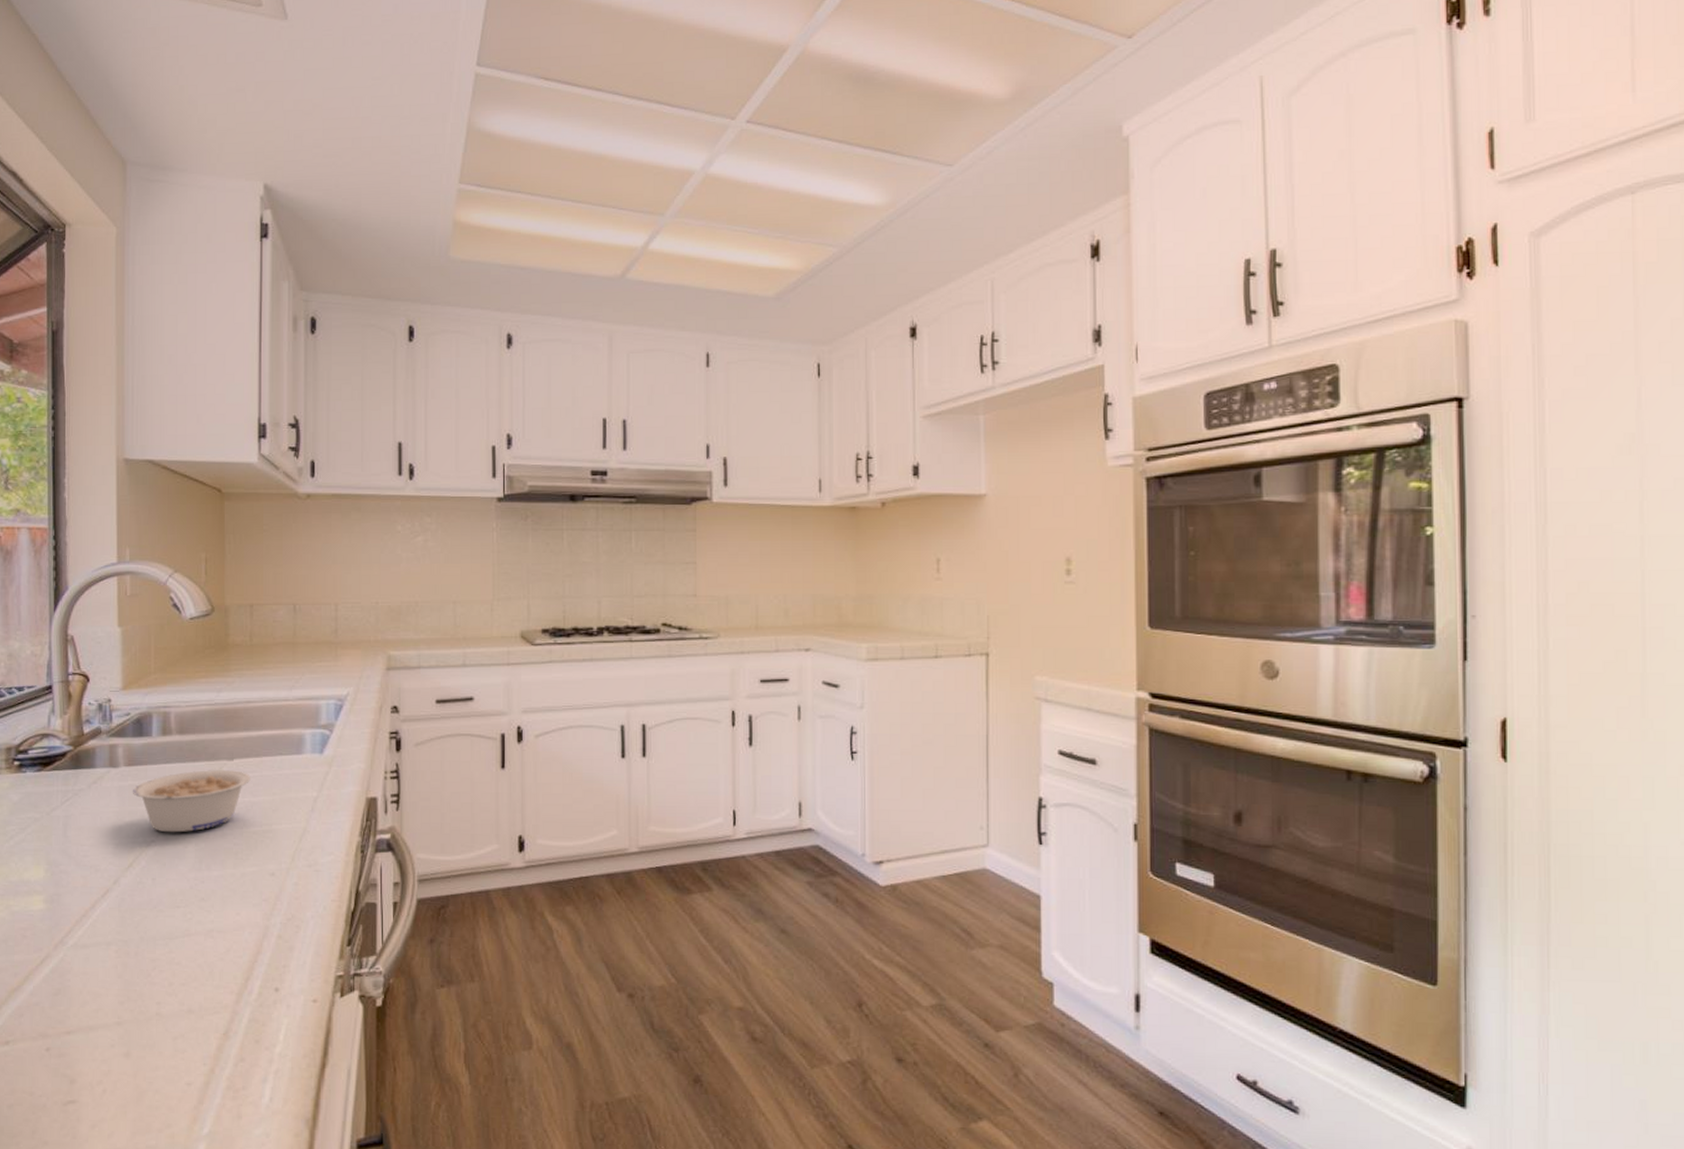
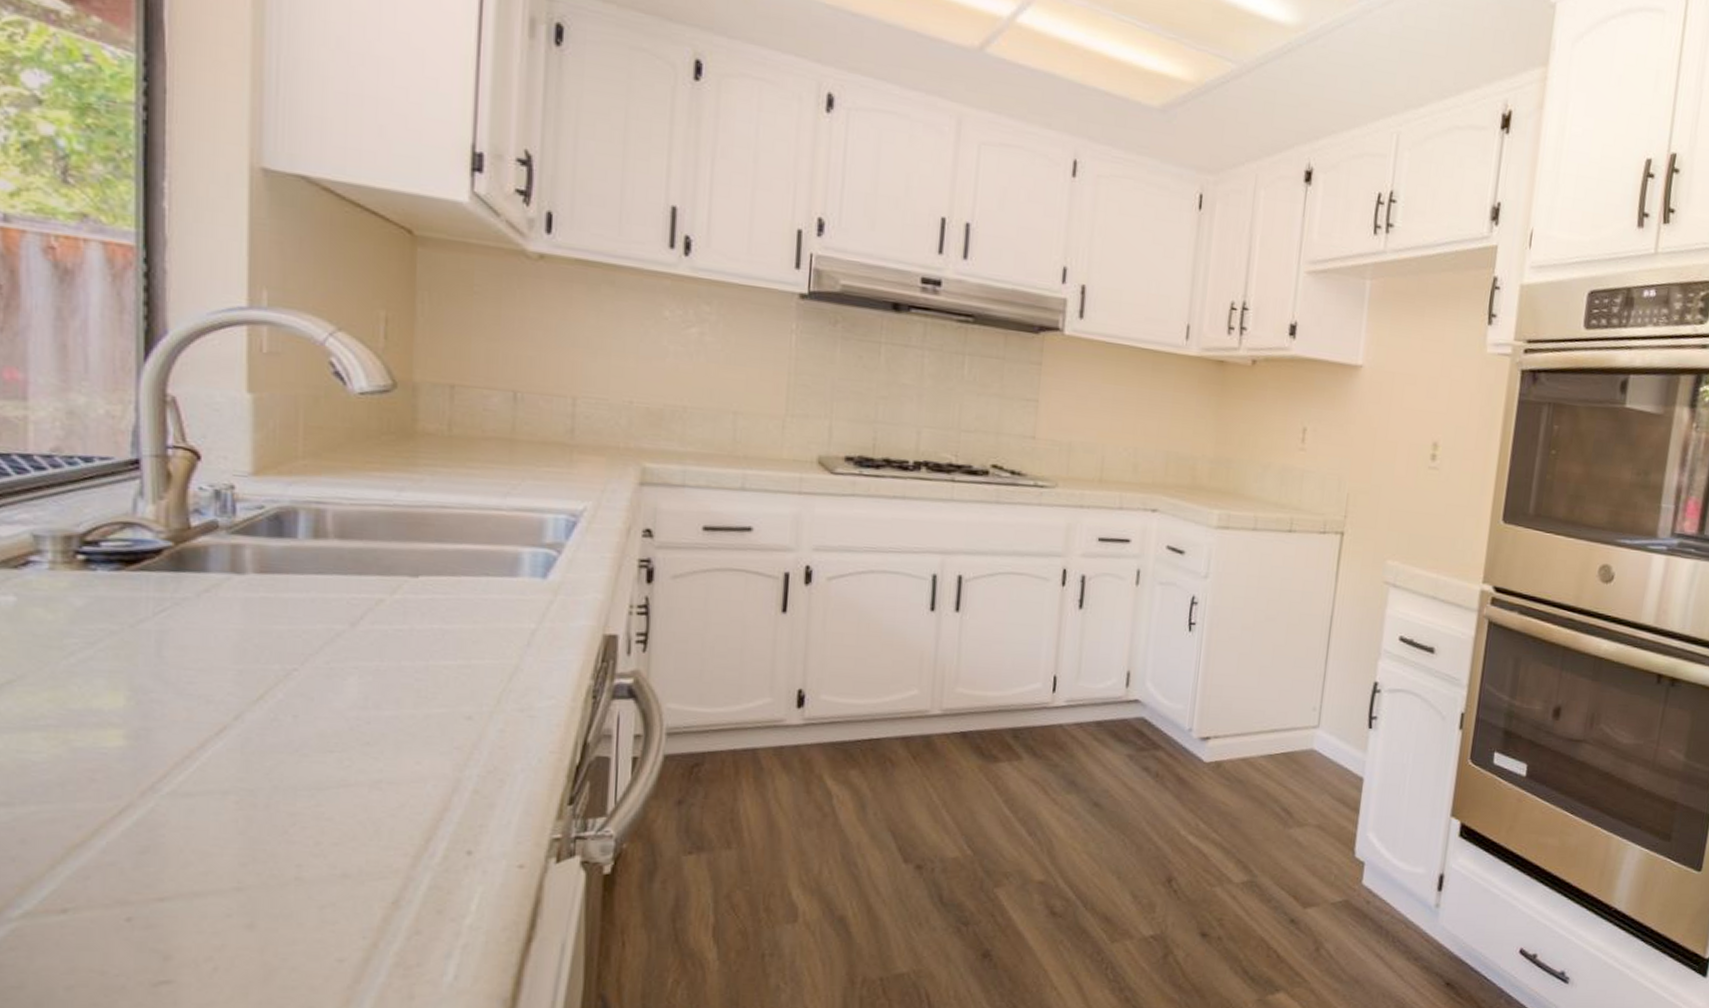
legume: present [133,769,251,833] -> none [266,585,443,662]

